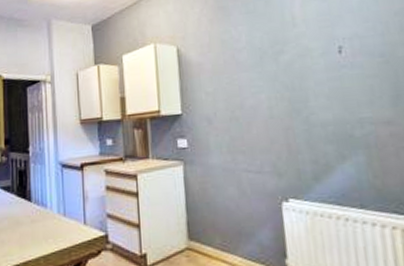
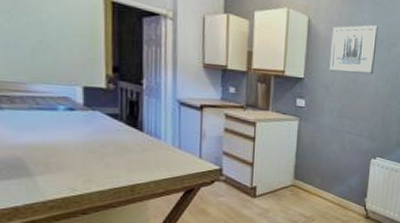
wall art: none [204,35,262,101] -> present [329,24,378,75]

